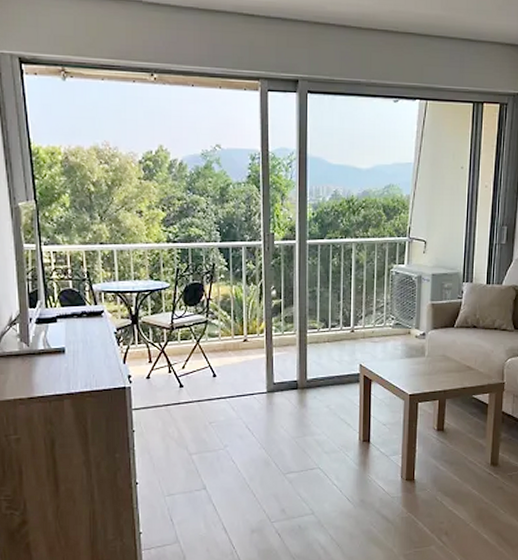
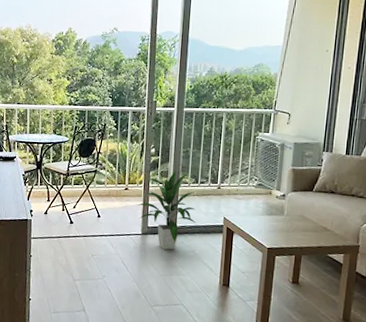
indoor plant: none [258,314,330,407] -> present [136,170,197,250]

